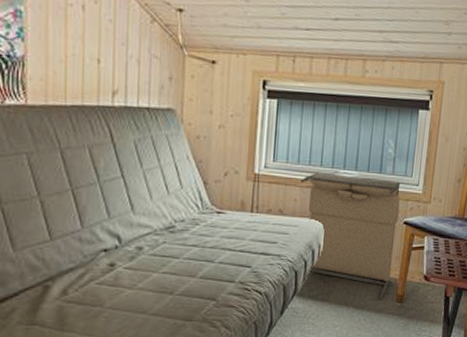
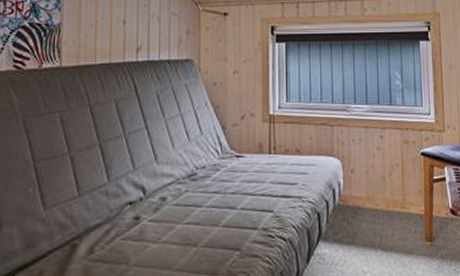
laundry hamper: present [300,172,401,300] -> none [314,108,416,240]

